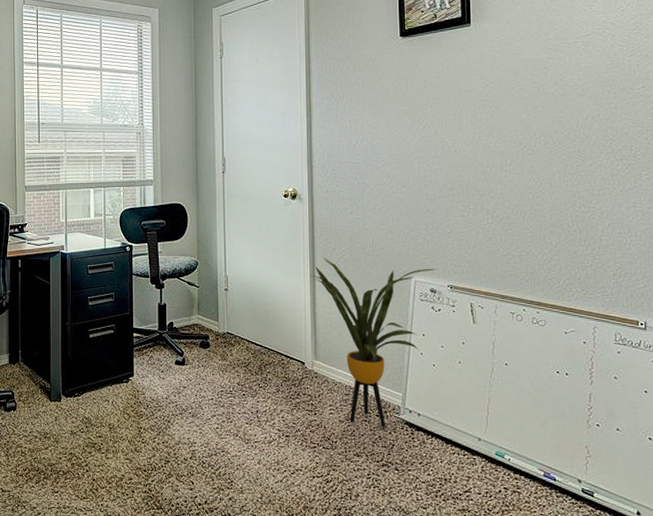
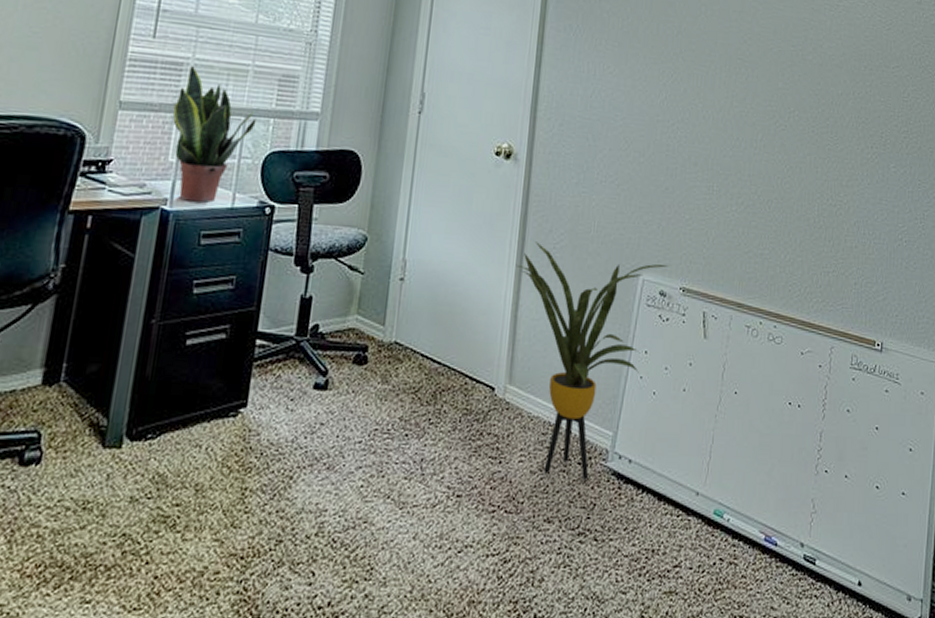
potted plant: none [58,157,113,246] -> present [172,64,260,203]

